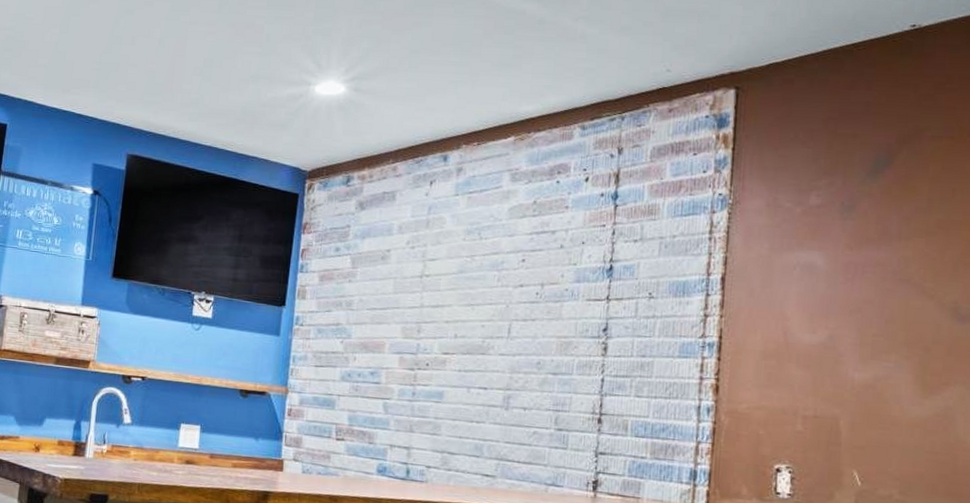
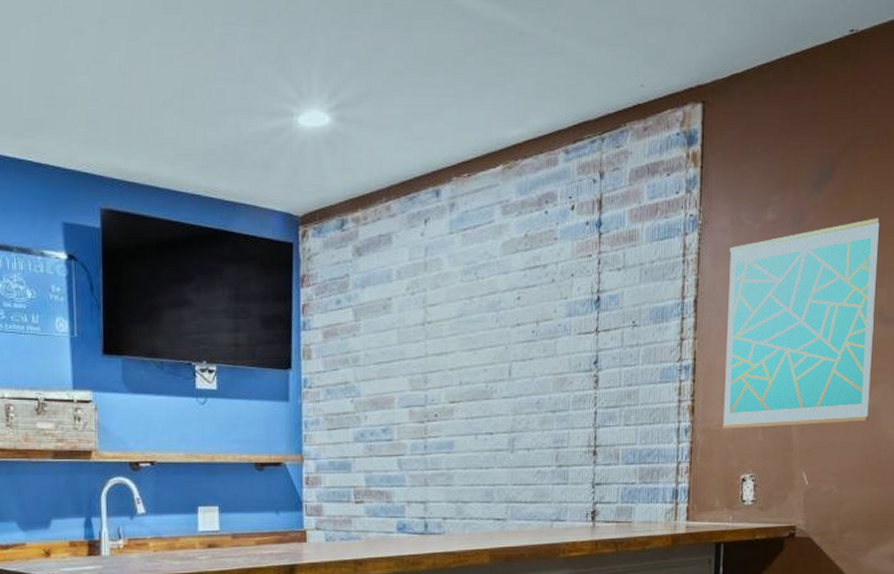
wall art: none [752,210,952,424] -> present [722,218,881,429]

